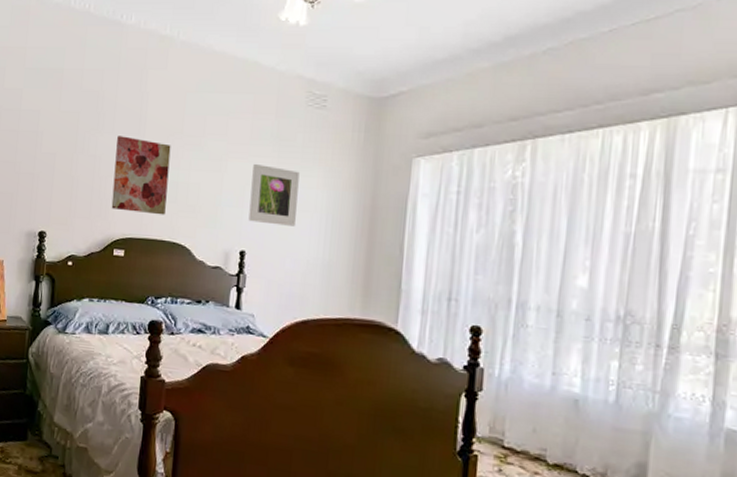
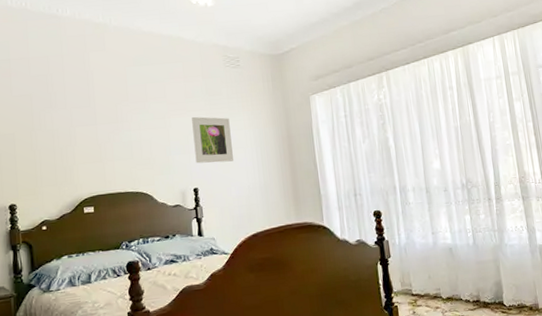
wall art: present [111,136,171,215] -> none [71,109,125,173]

